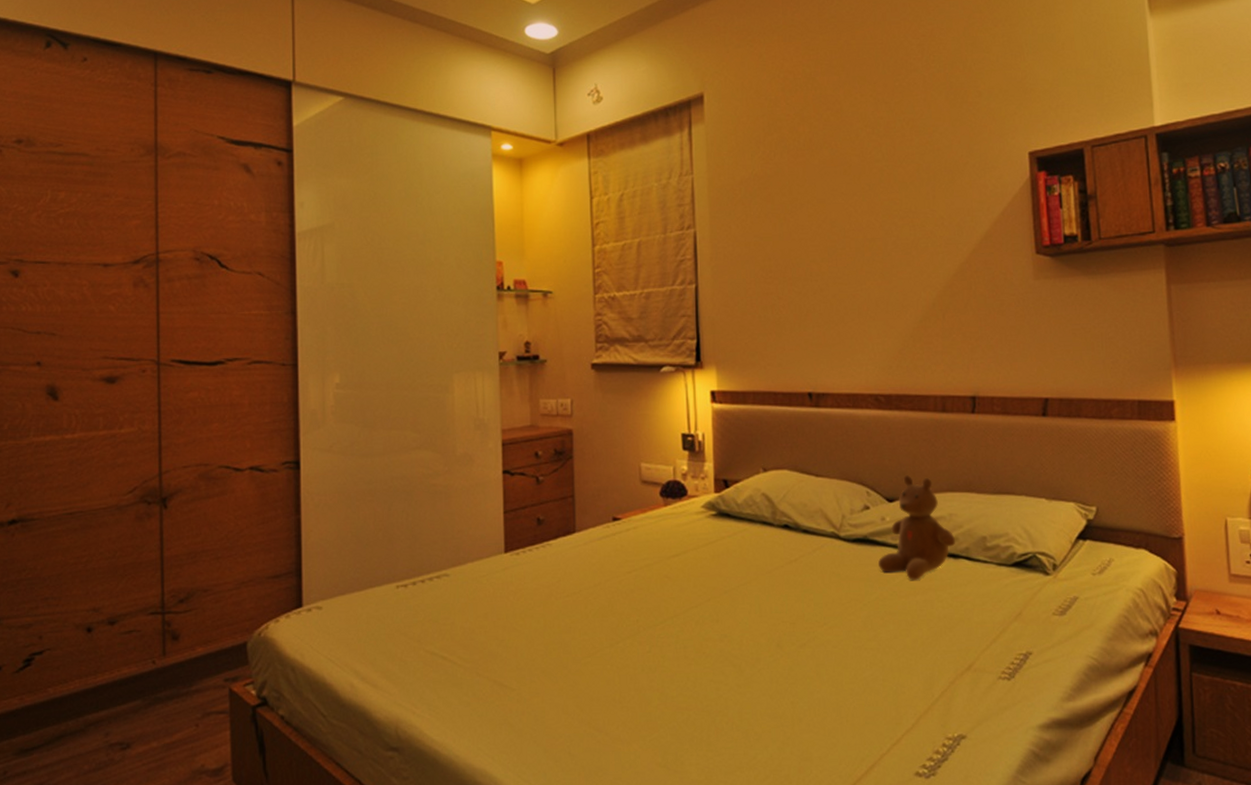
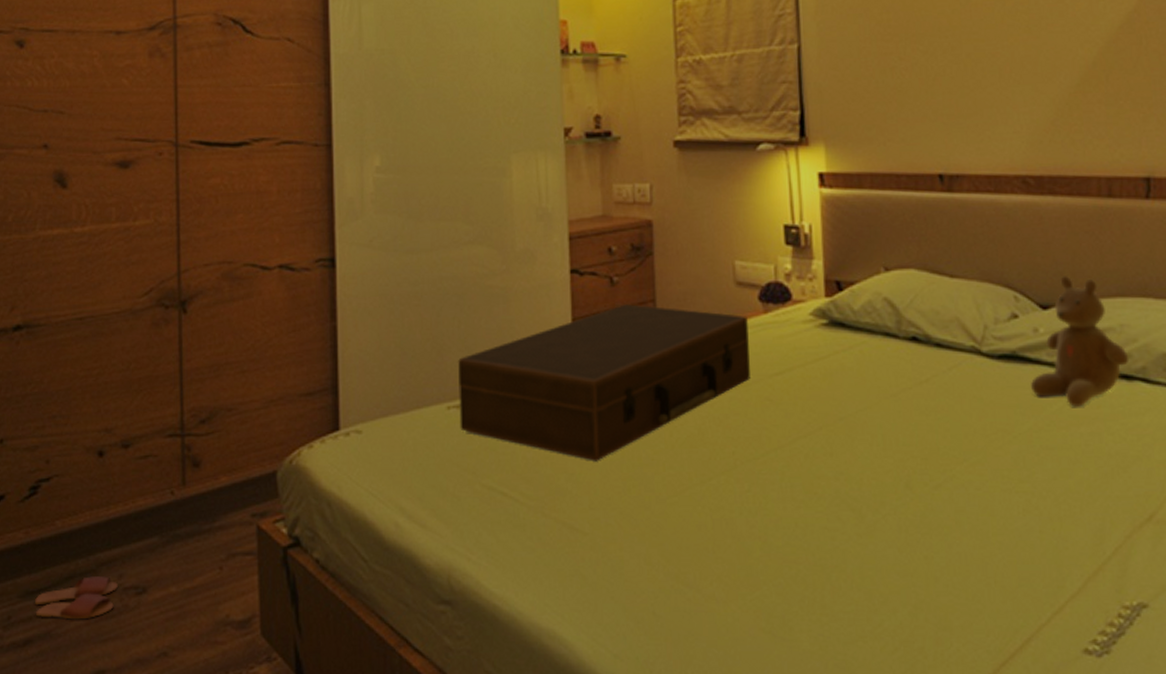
slippers: none [29,735,104,773] -> present [35,576,118,620]
suitcase: none [406,499,652,630] -> present [458,304,750,461]

